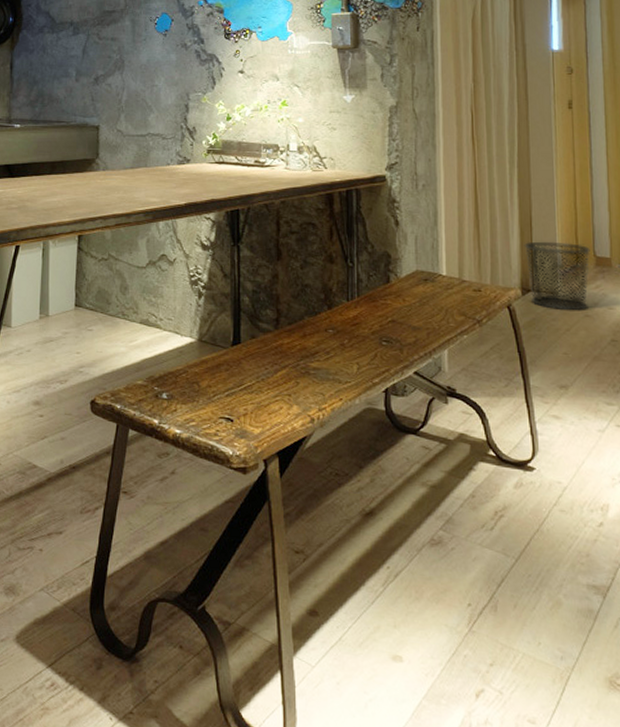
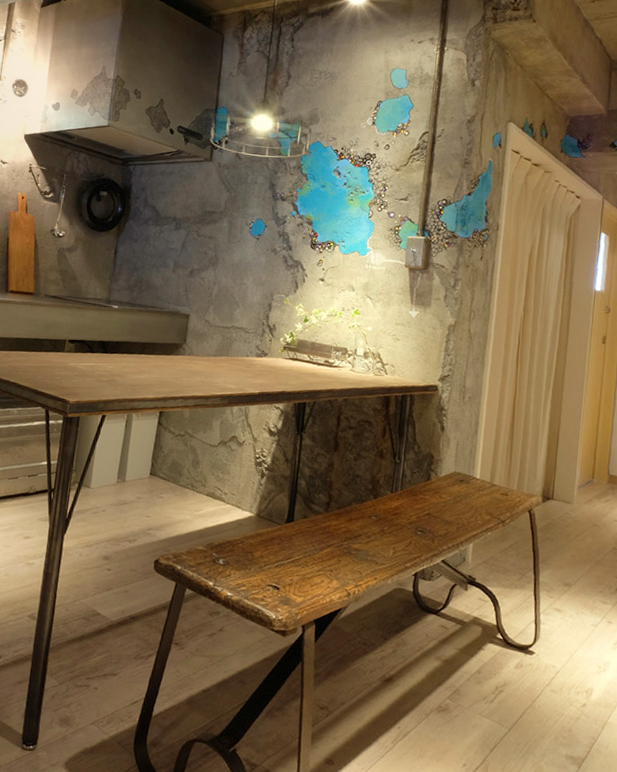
trash can: present [524,241,591,311] -> none [549,456,605,520]

